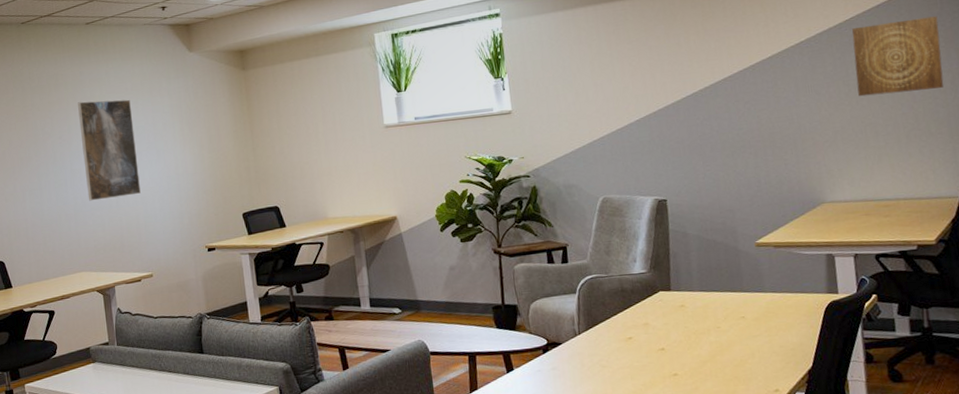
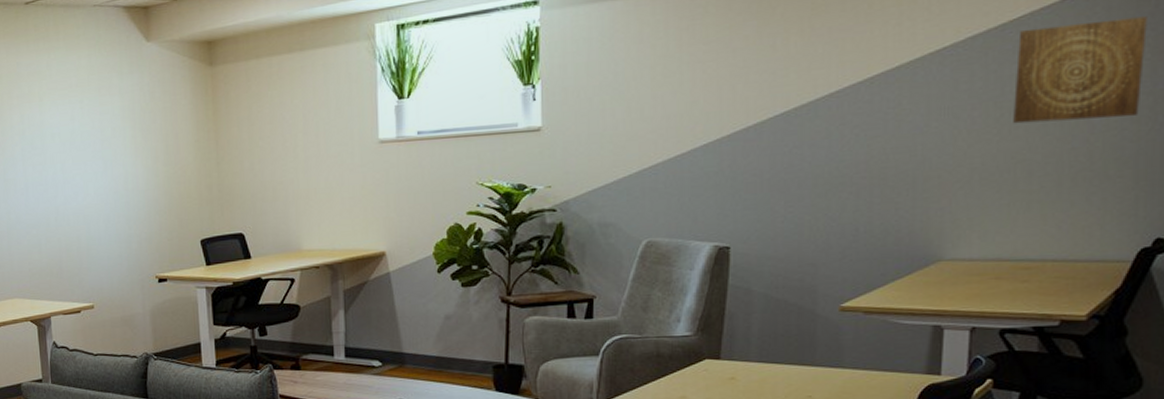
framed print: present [78,99,141,201] -> none [14,97,83,218]

